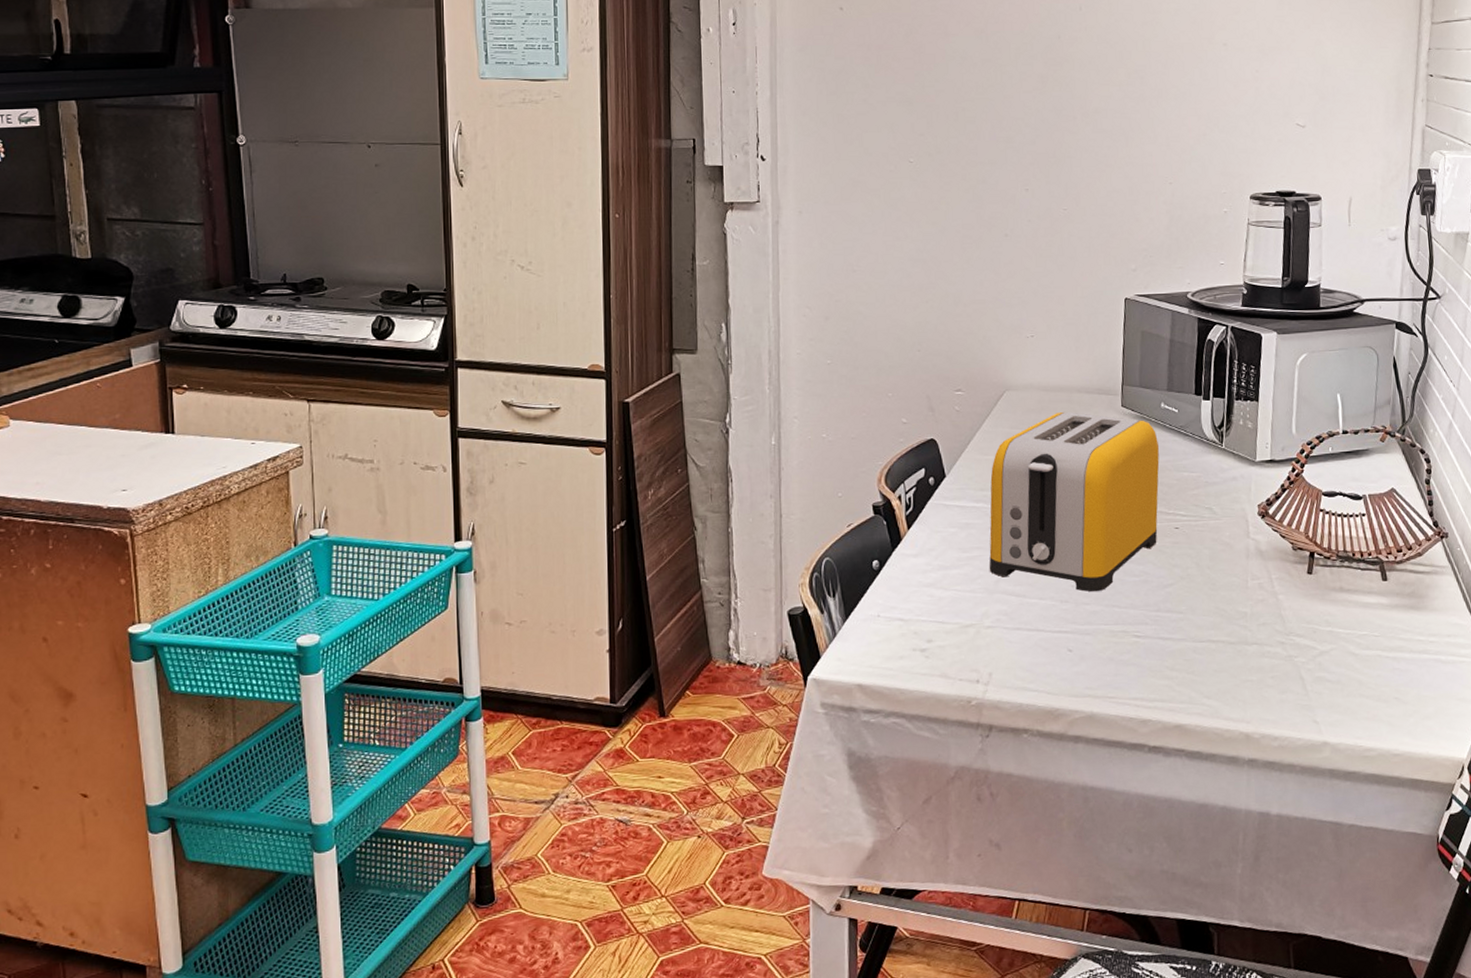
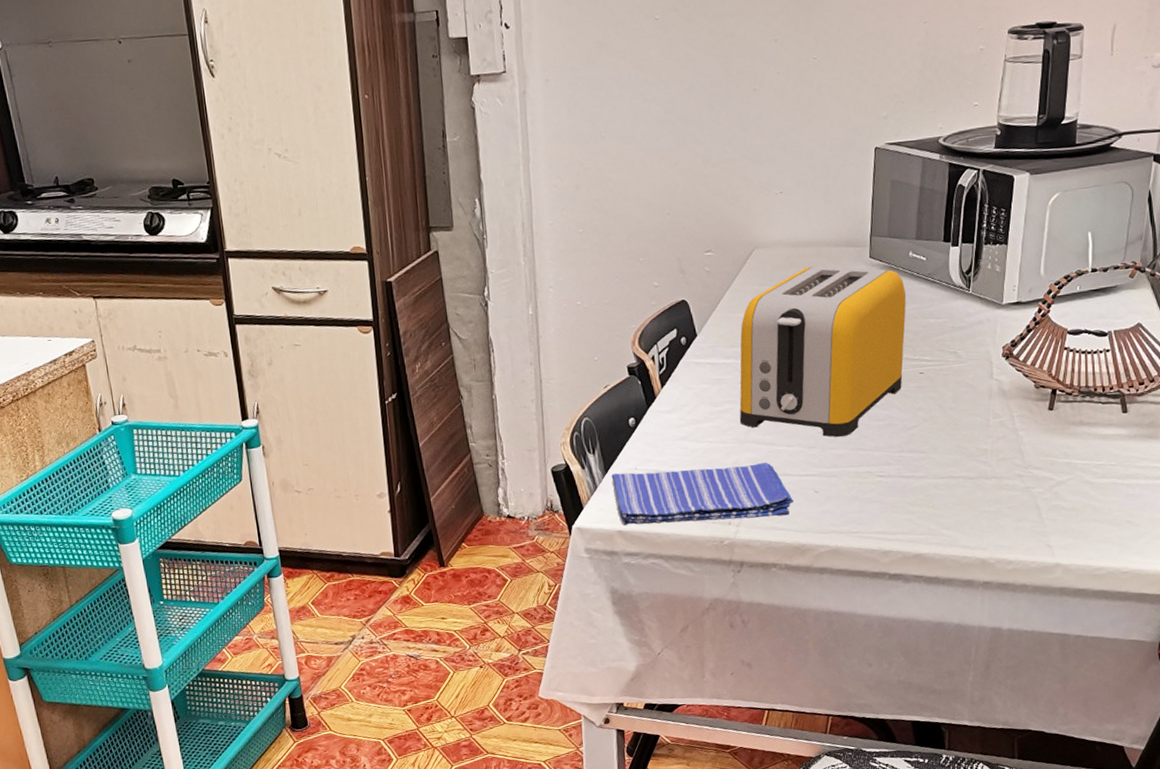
dish towel: none [852,615,1046,679] -> present [611,462,793,526]

